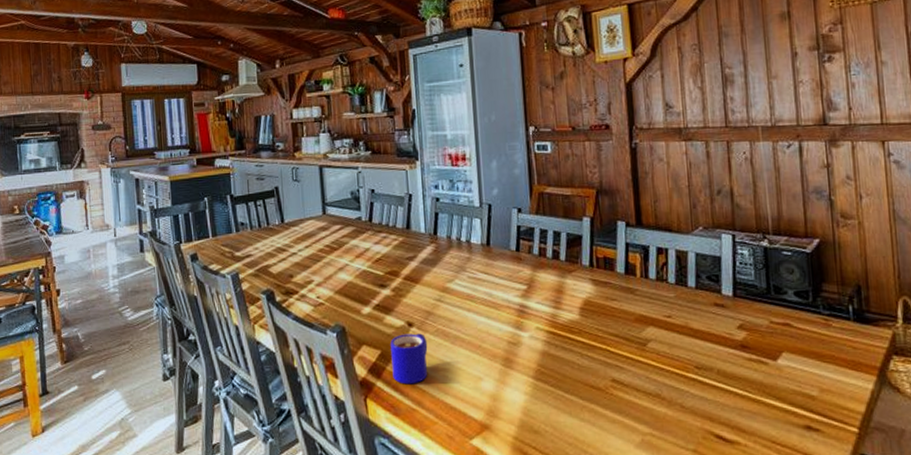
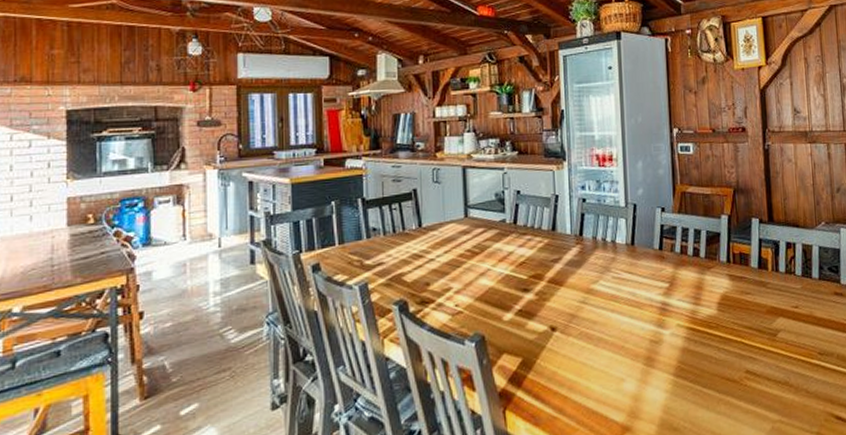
mug: present [390,333,428,385] -> none [532,337,571,392]

